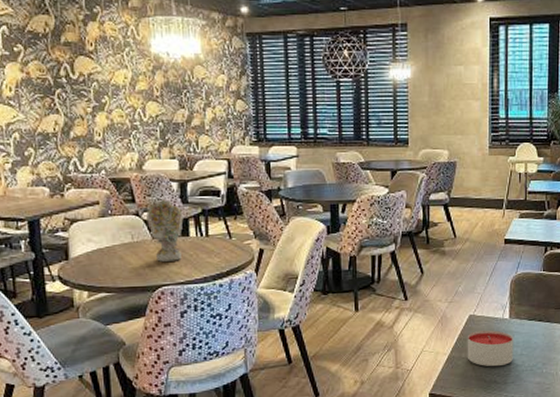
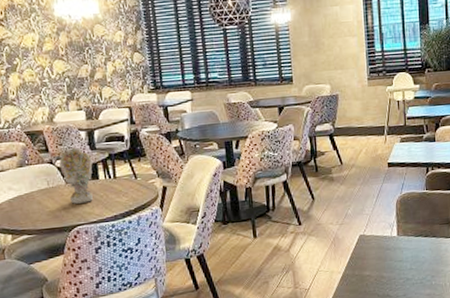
candle: present [467,330,513,367] -> none [359,248,403,282]

